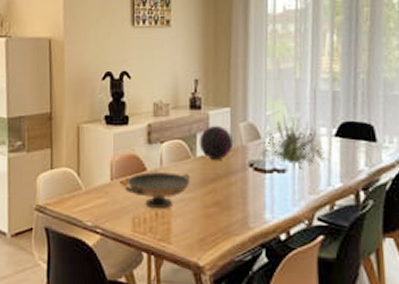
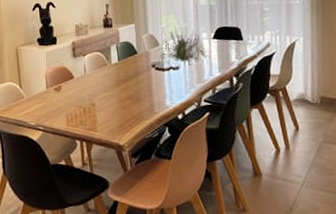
decorative bowl: present [124,171,191,209] -> none [57,76,109,107]
decorative orb: present [199,125,234,160] -> none [112,38,139,65]

